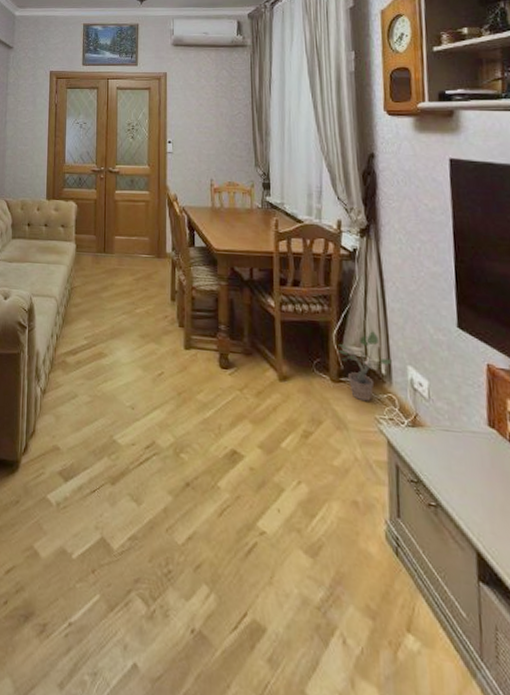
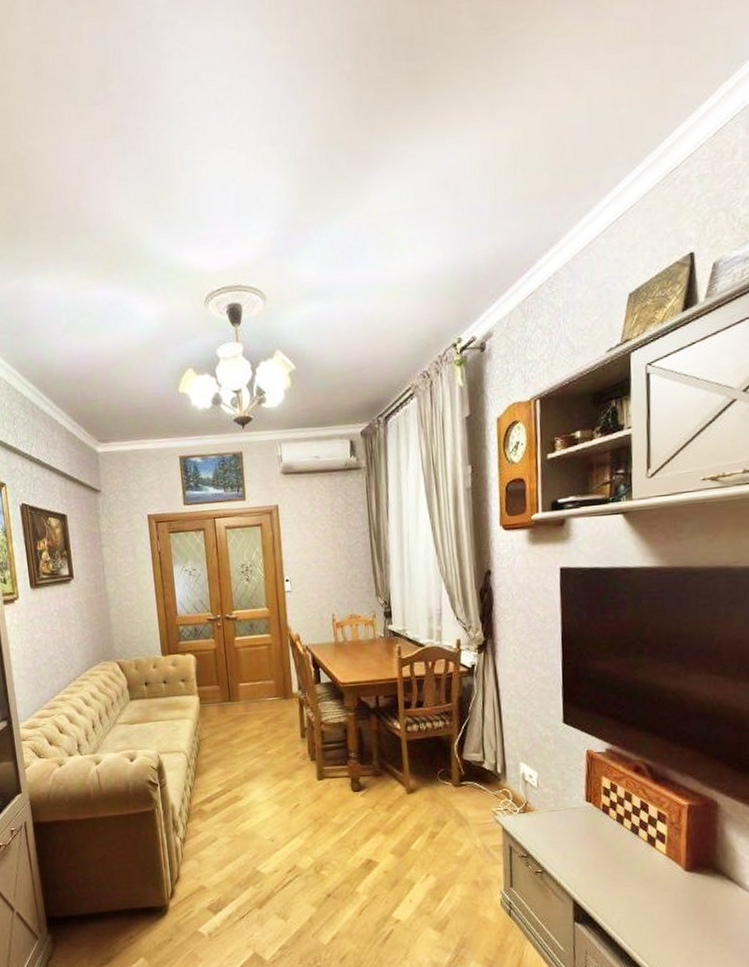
potted plant: present [337,330,393,402] -> none [458,736,508,799]

